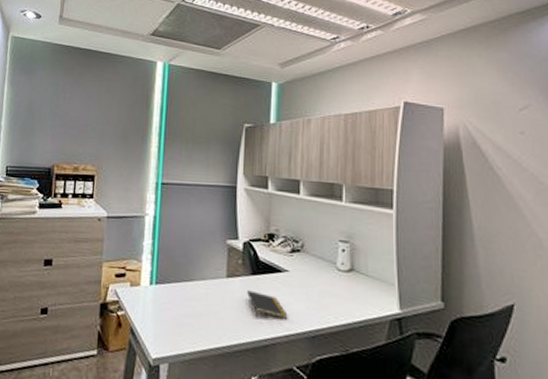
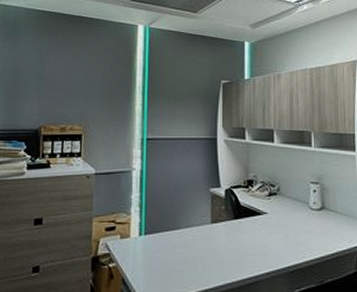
notepad: present [247,290,288,319] -> none [231,234,269,259]

